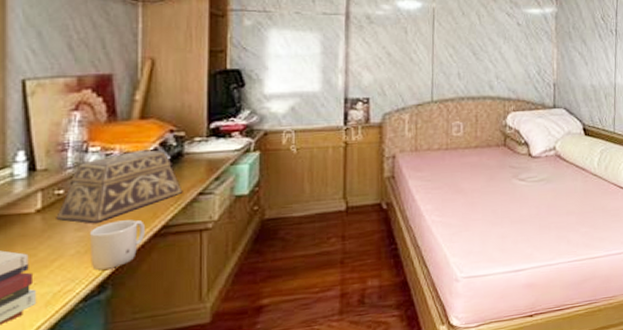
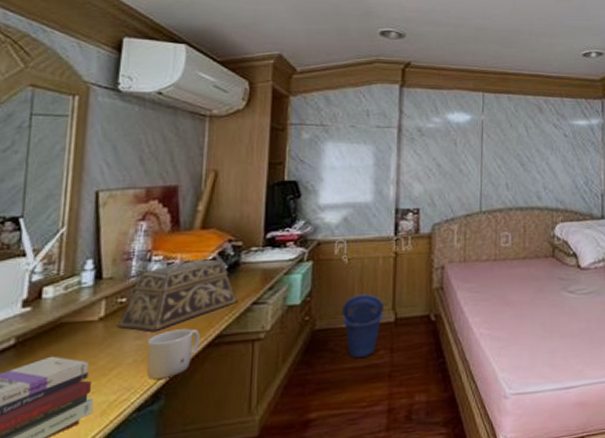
laundry basket: none [291,183,334,246] -> present [341,294,383,359]

